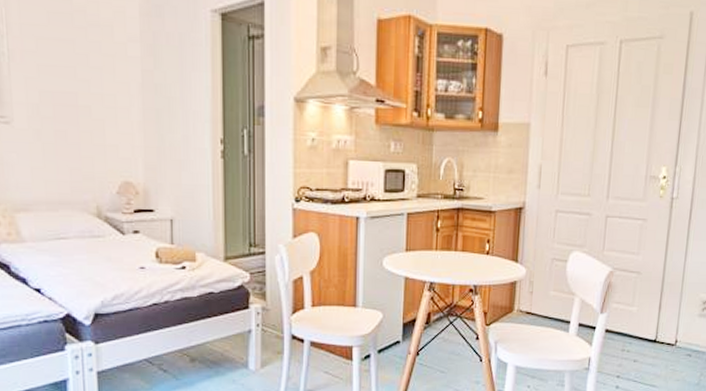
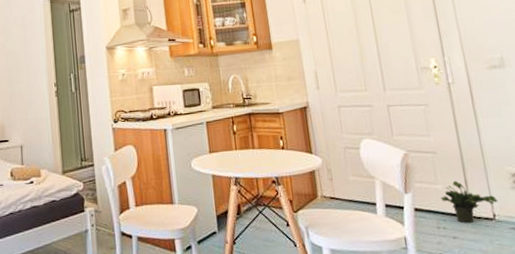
potted plant: none [633,303,684,347] -> present [441,180,498,223]

